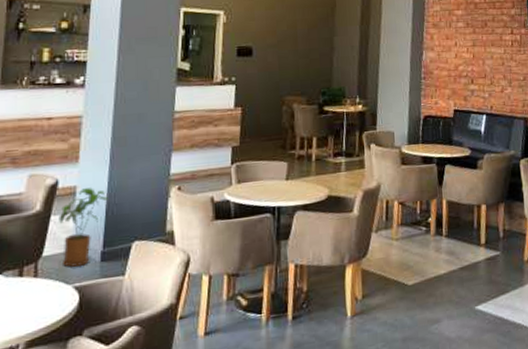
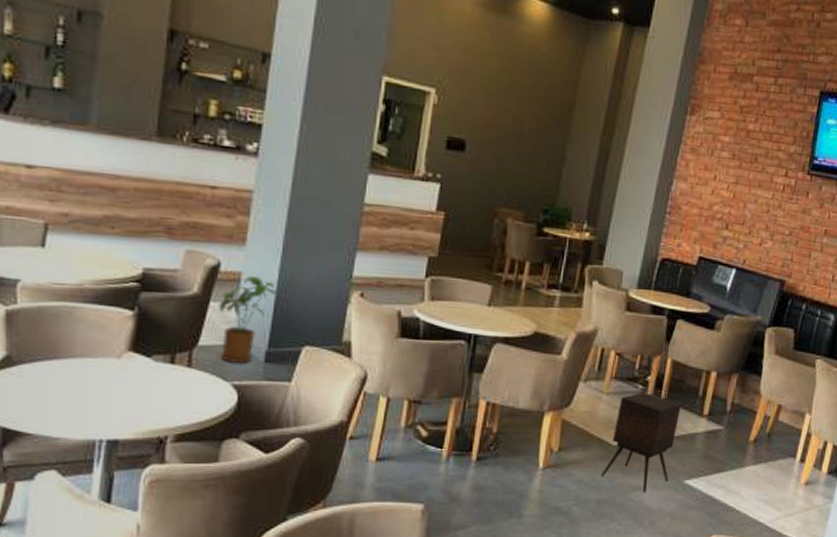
side table: none [402,233,462,325] -> present [600,392,682,494]

